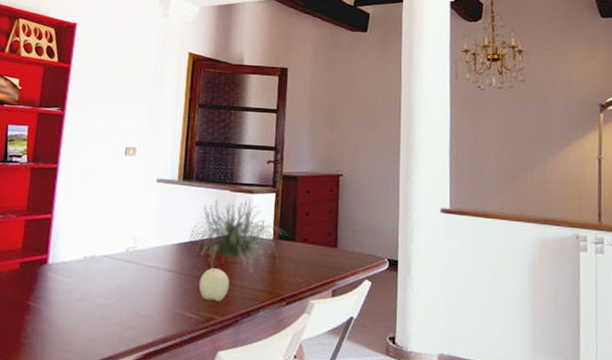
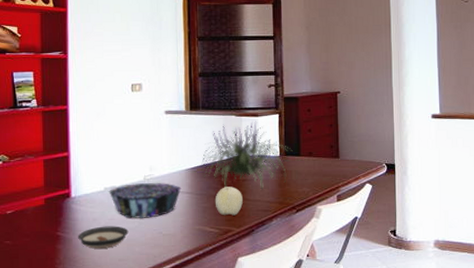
saucer: none [49,299,104,325] -> present [78,226,129,249]
decorative bowl: none [87,255,165,295] -> present [108,183,182,219]

